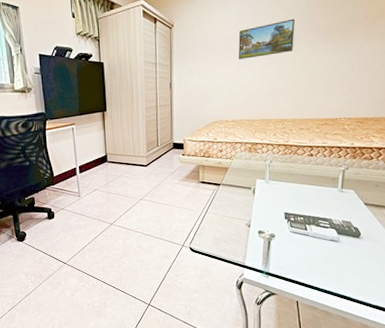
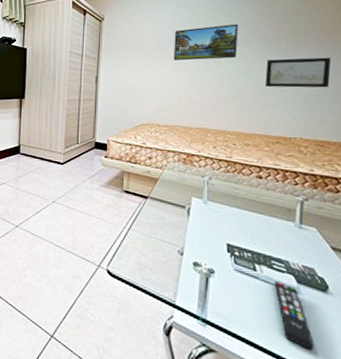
wall art: none [317,42,373,75] -> present [265,57,331,88]
remote control: none [321,235,348,282] -> present [274,281,313,351]

